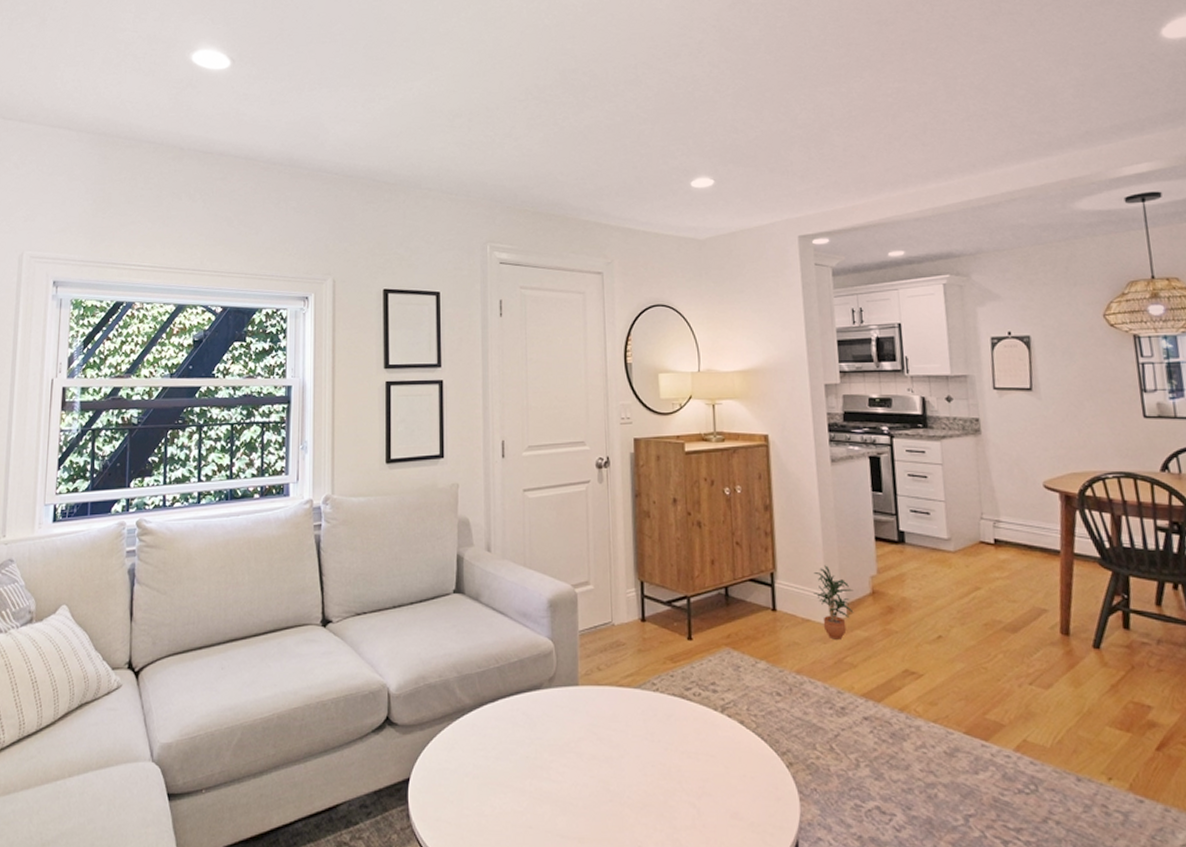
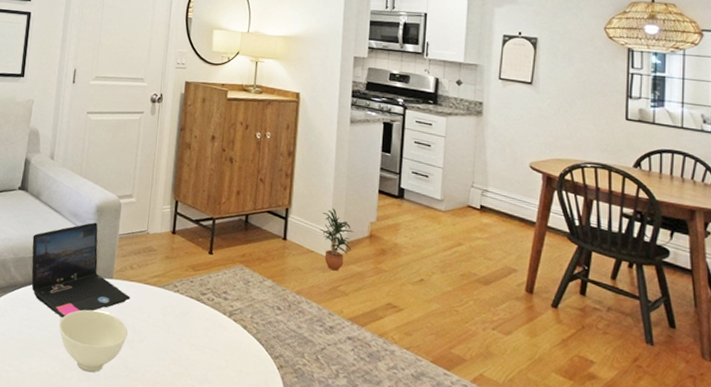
laptop: none [477,620,602,741] -> present [31,222,131,318]
bowl: none [521,727,604,803] -> present [59,309,128,373]

